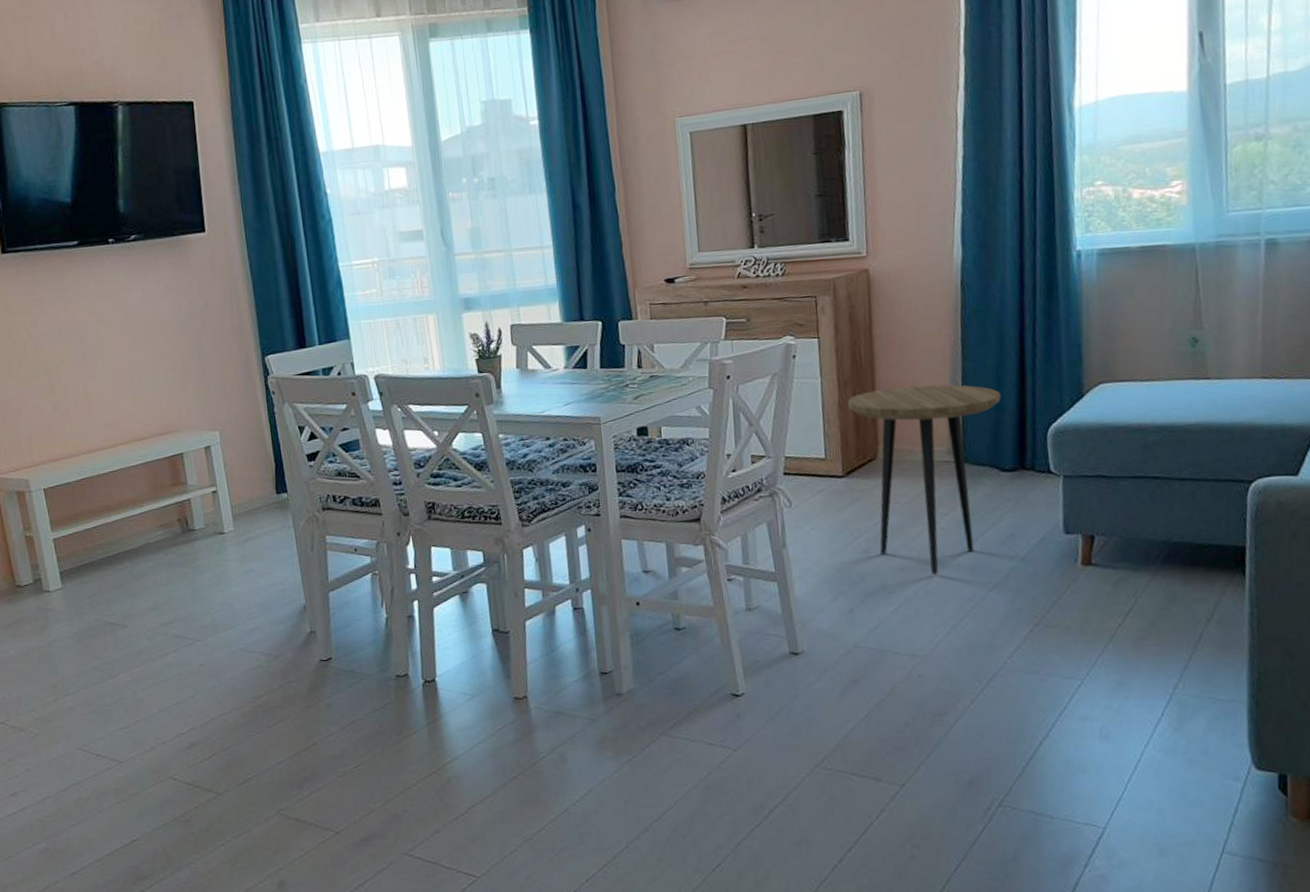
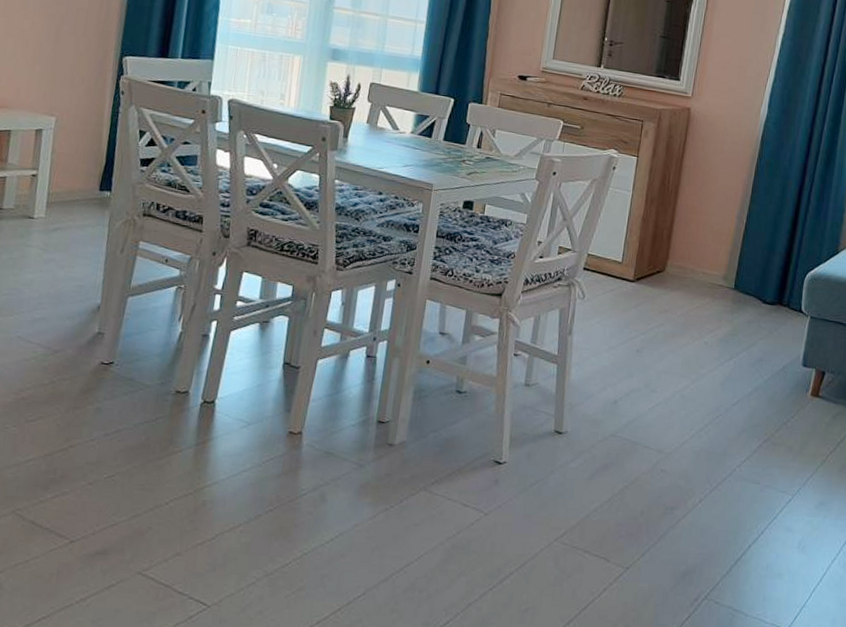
side table: present [848,384,1001,576] -> none [650,212,775,383]

